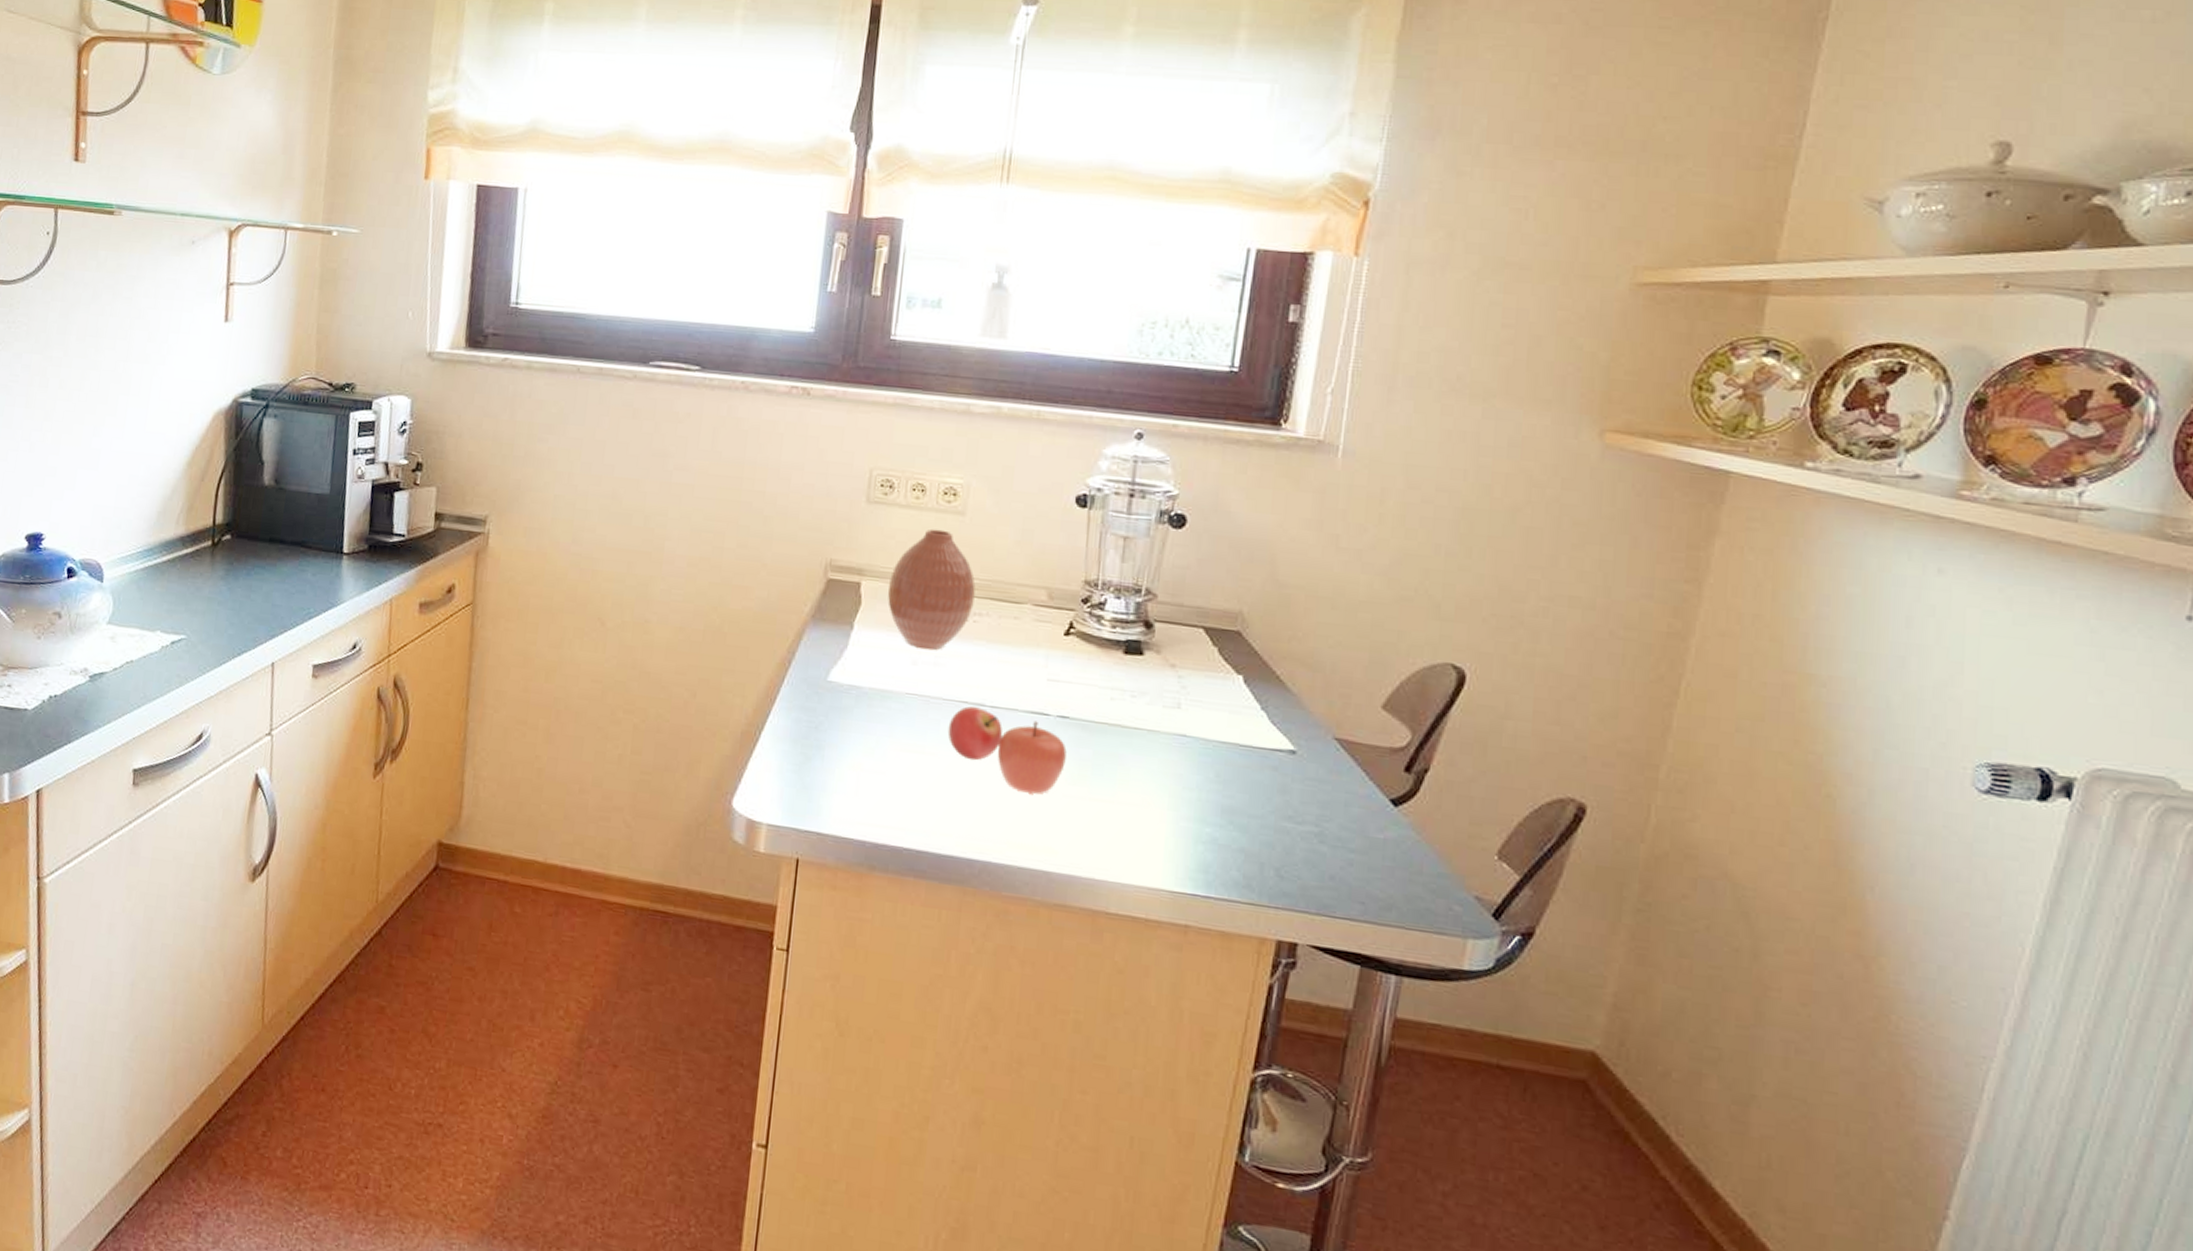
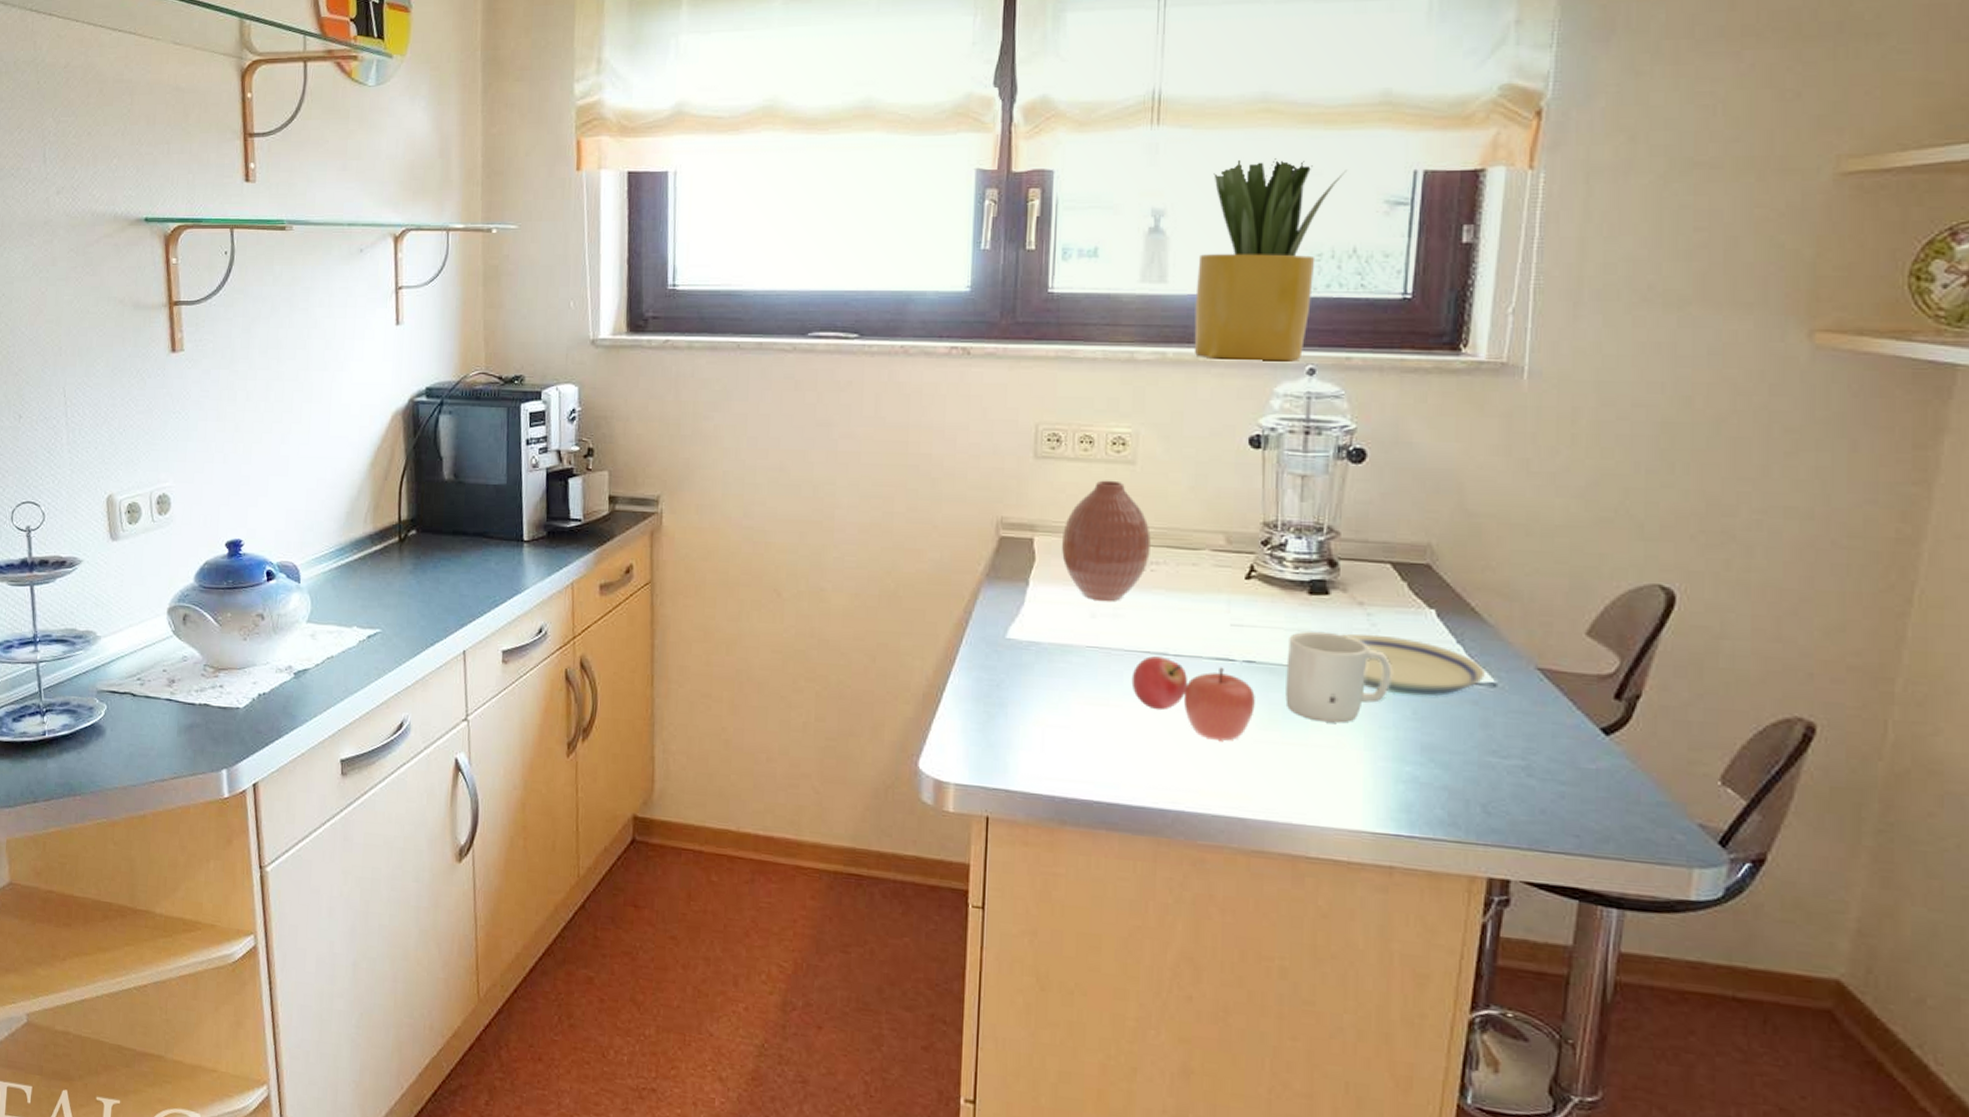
planter: none [1028,225,1184,425] -> present [1194,158,1346,362]
mug: none [1095,690,1199,783] -> present [1285,631,1392,723]
plate: none [1153,695,1286,761] -> present [1342,633,1485,697]

